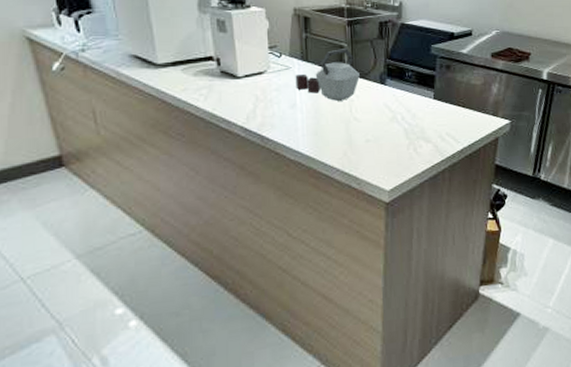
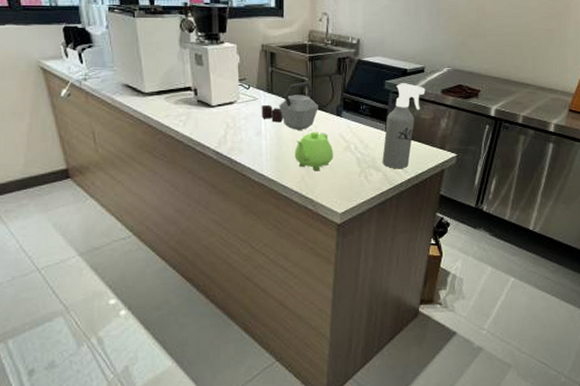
teapot: none [334,101,379,146] -> present [294,131,334,172]
spray bottle: none [432,47,475,139] -> present [382,83,426,169]

